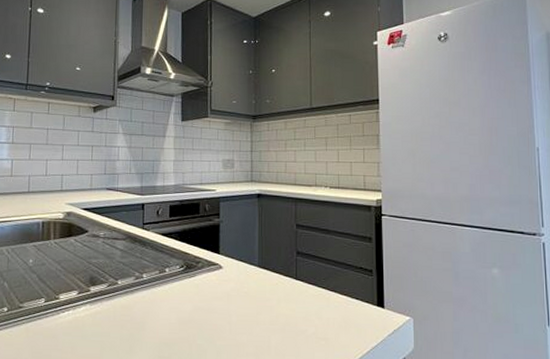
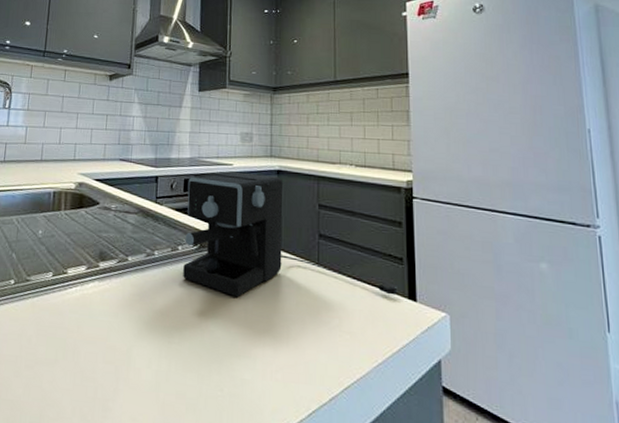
coffee maker: none [171,196,368,313] -> present [183,171,398,297]

